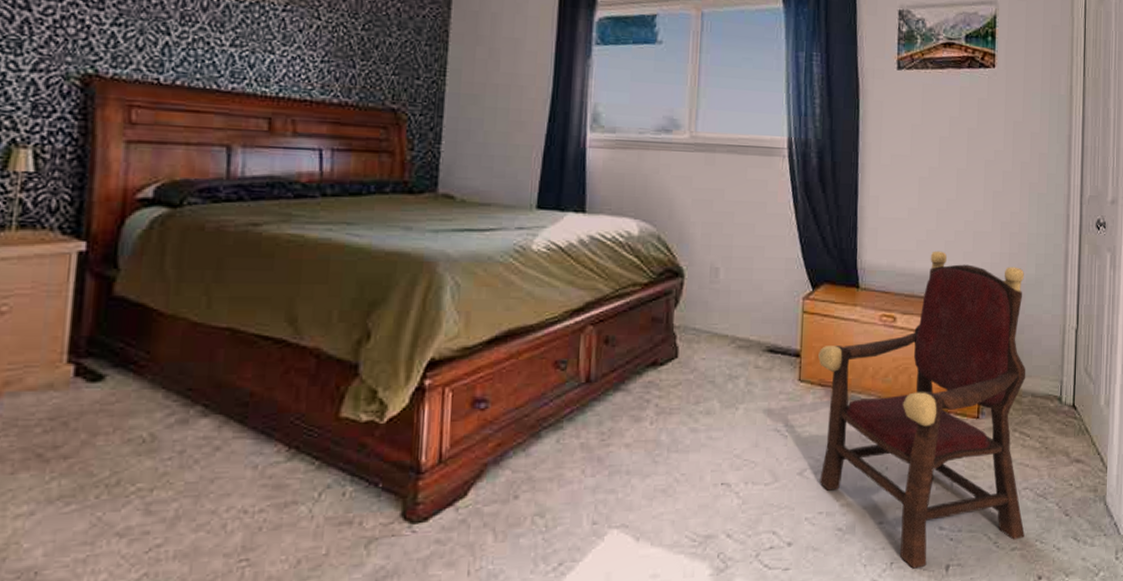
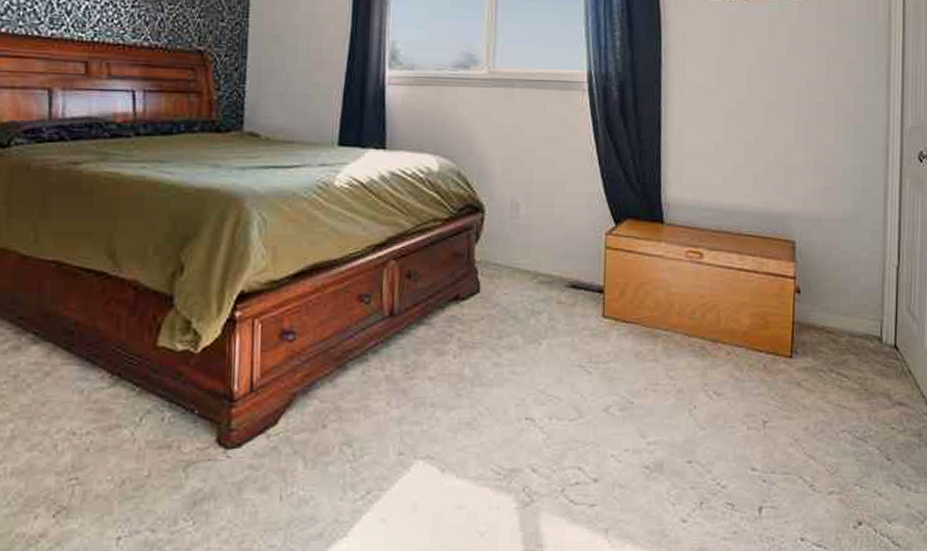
armchair: present [818,250,1026,569] -> none [622,185,843,510]

